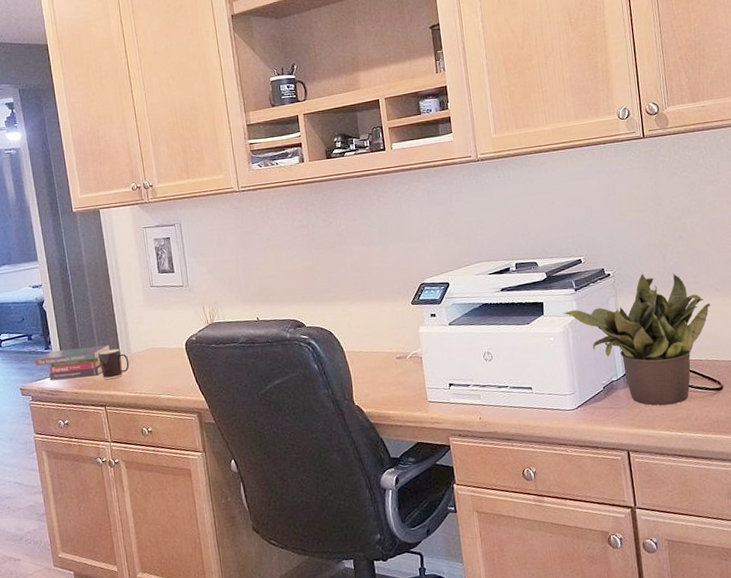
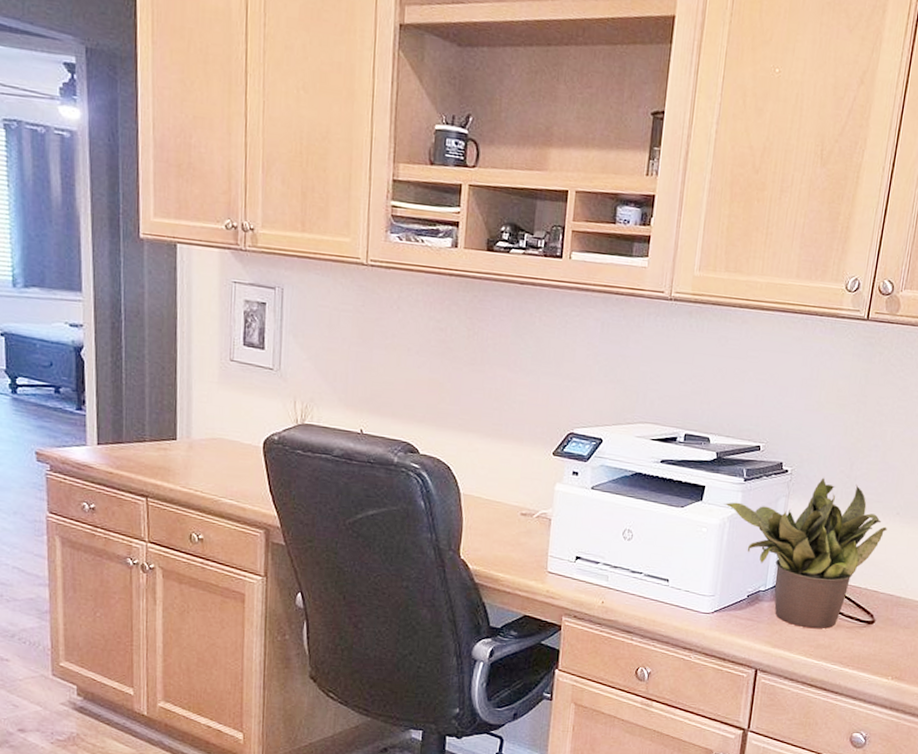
books: present [34,345,110,381] -> none [60,413,164,457]
mug: present [97,348,130,380] -> none [146,427,187,467]

